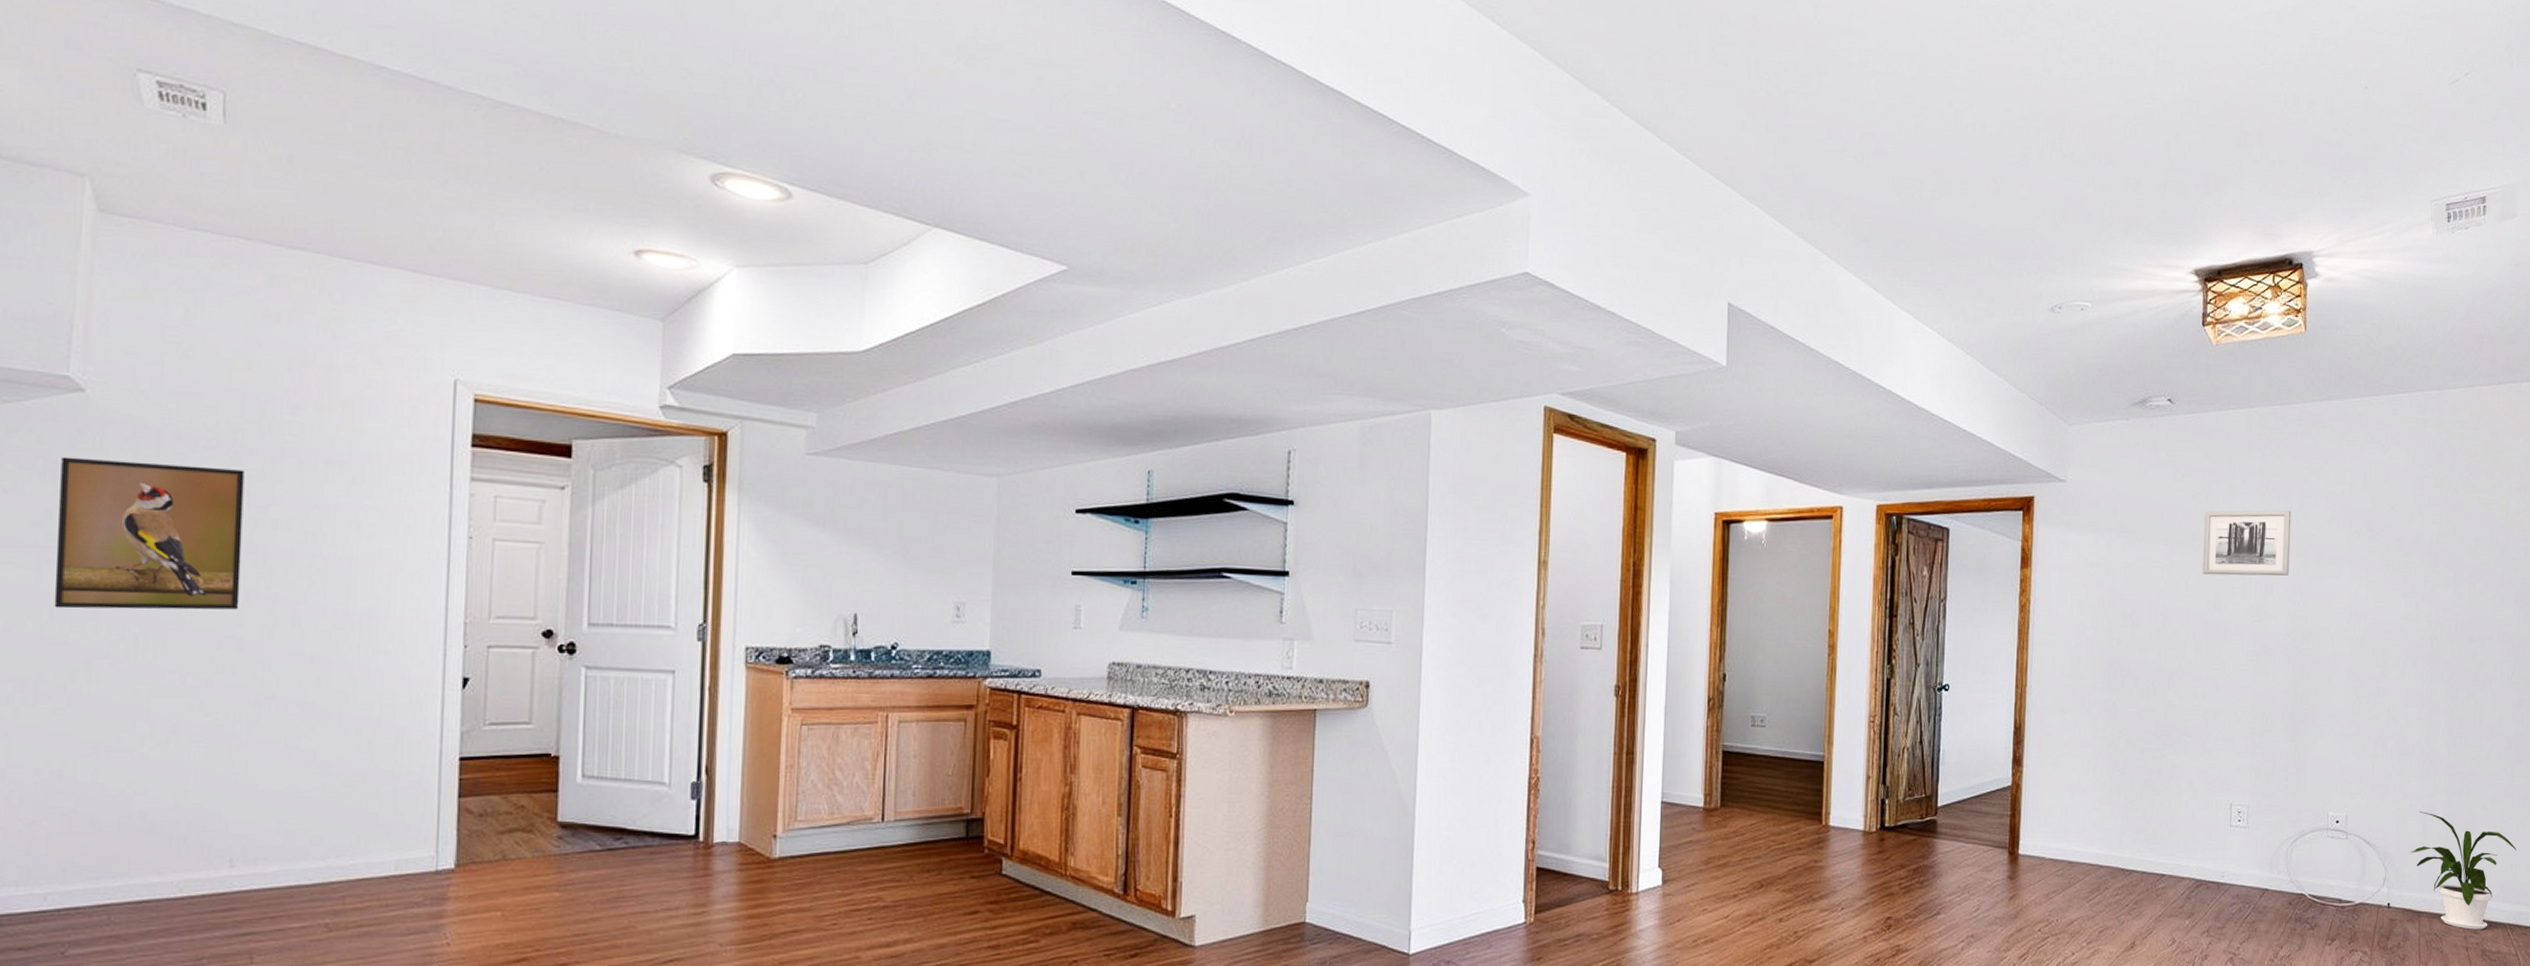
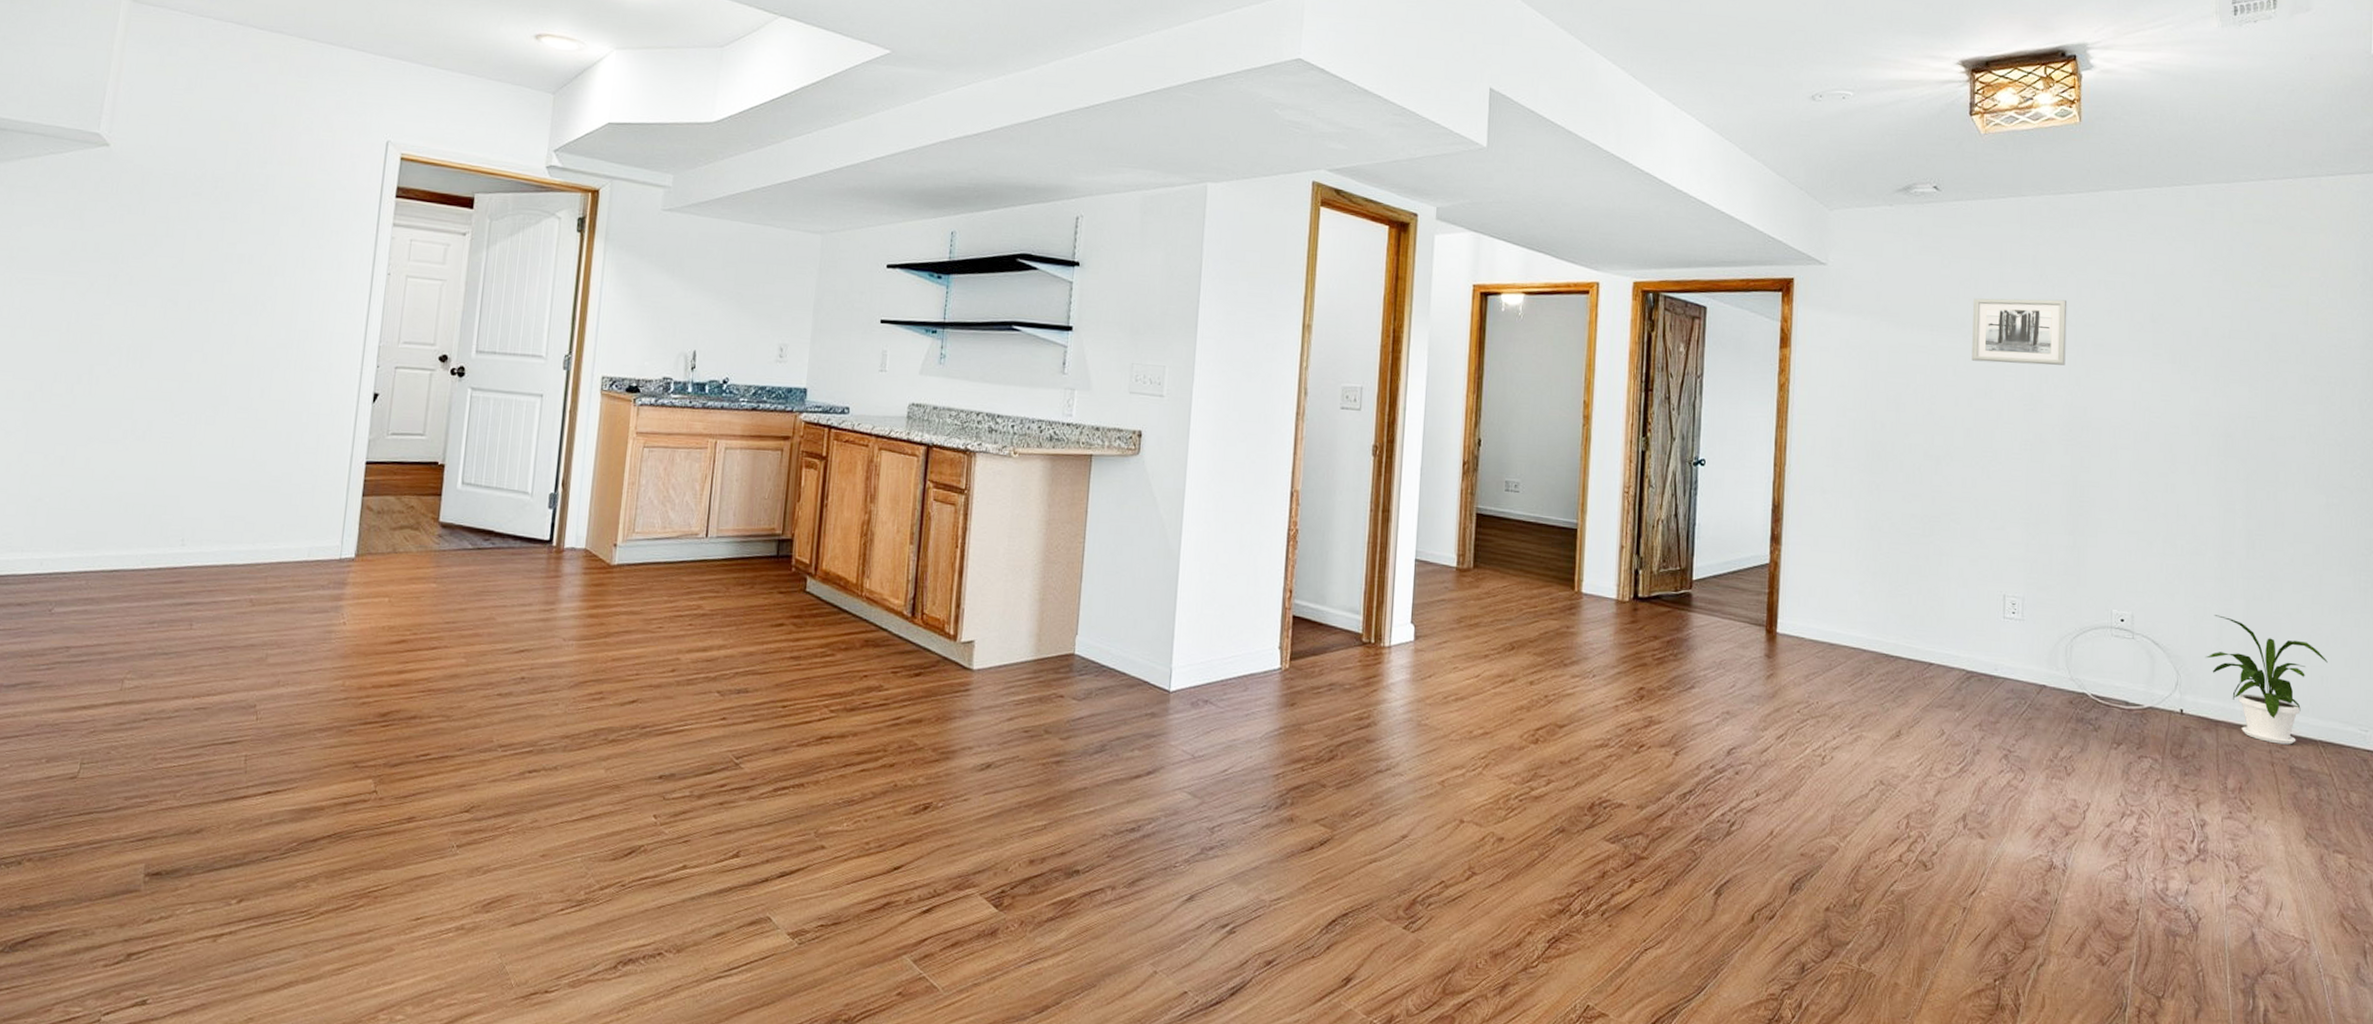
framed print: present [54,456,245,610] -> none [71,198,221,329]

